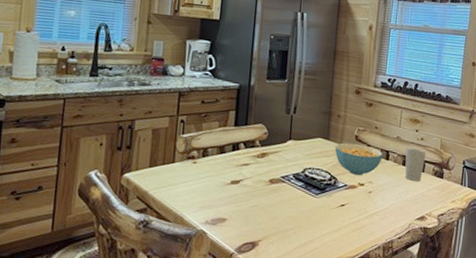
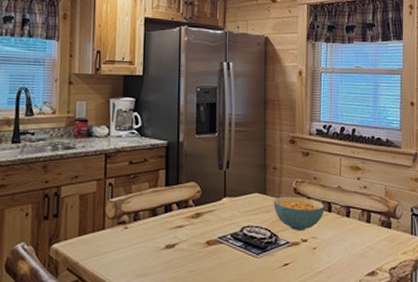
cup: present [405,148,426,181] -> none [348,198,371,233]

